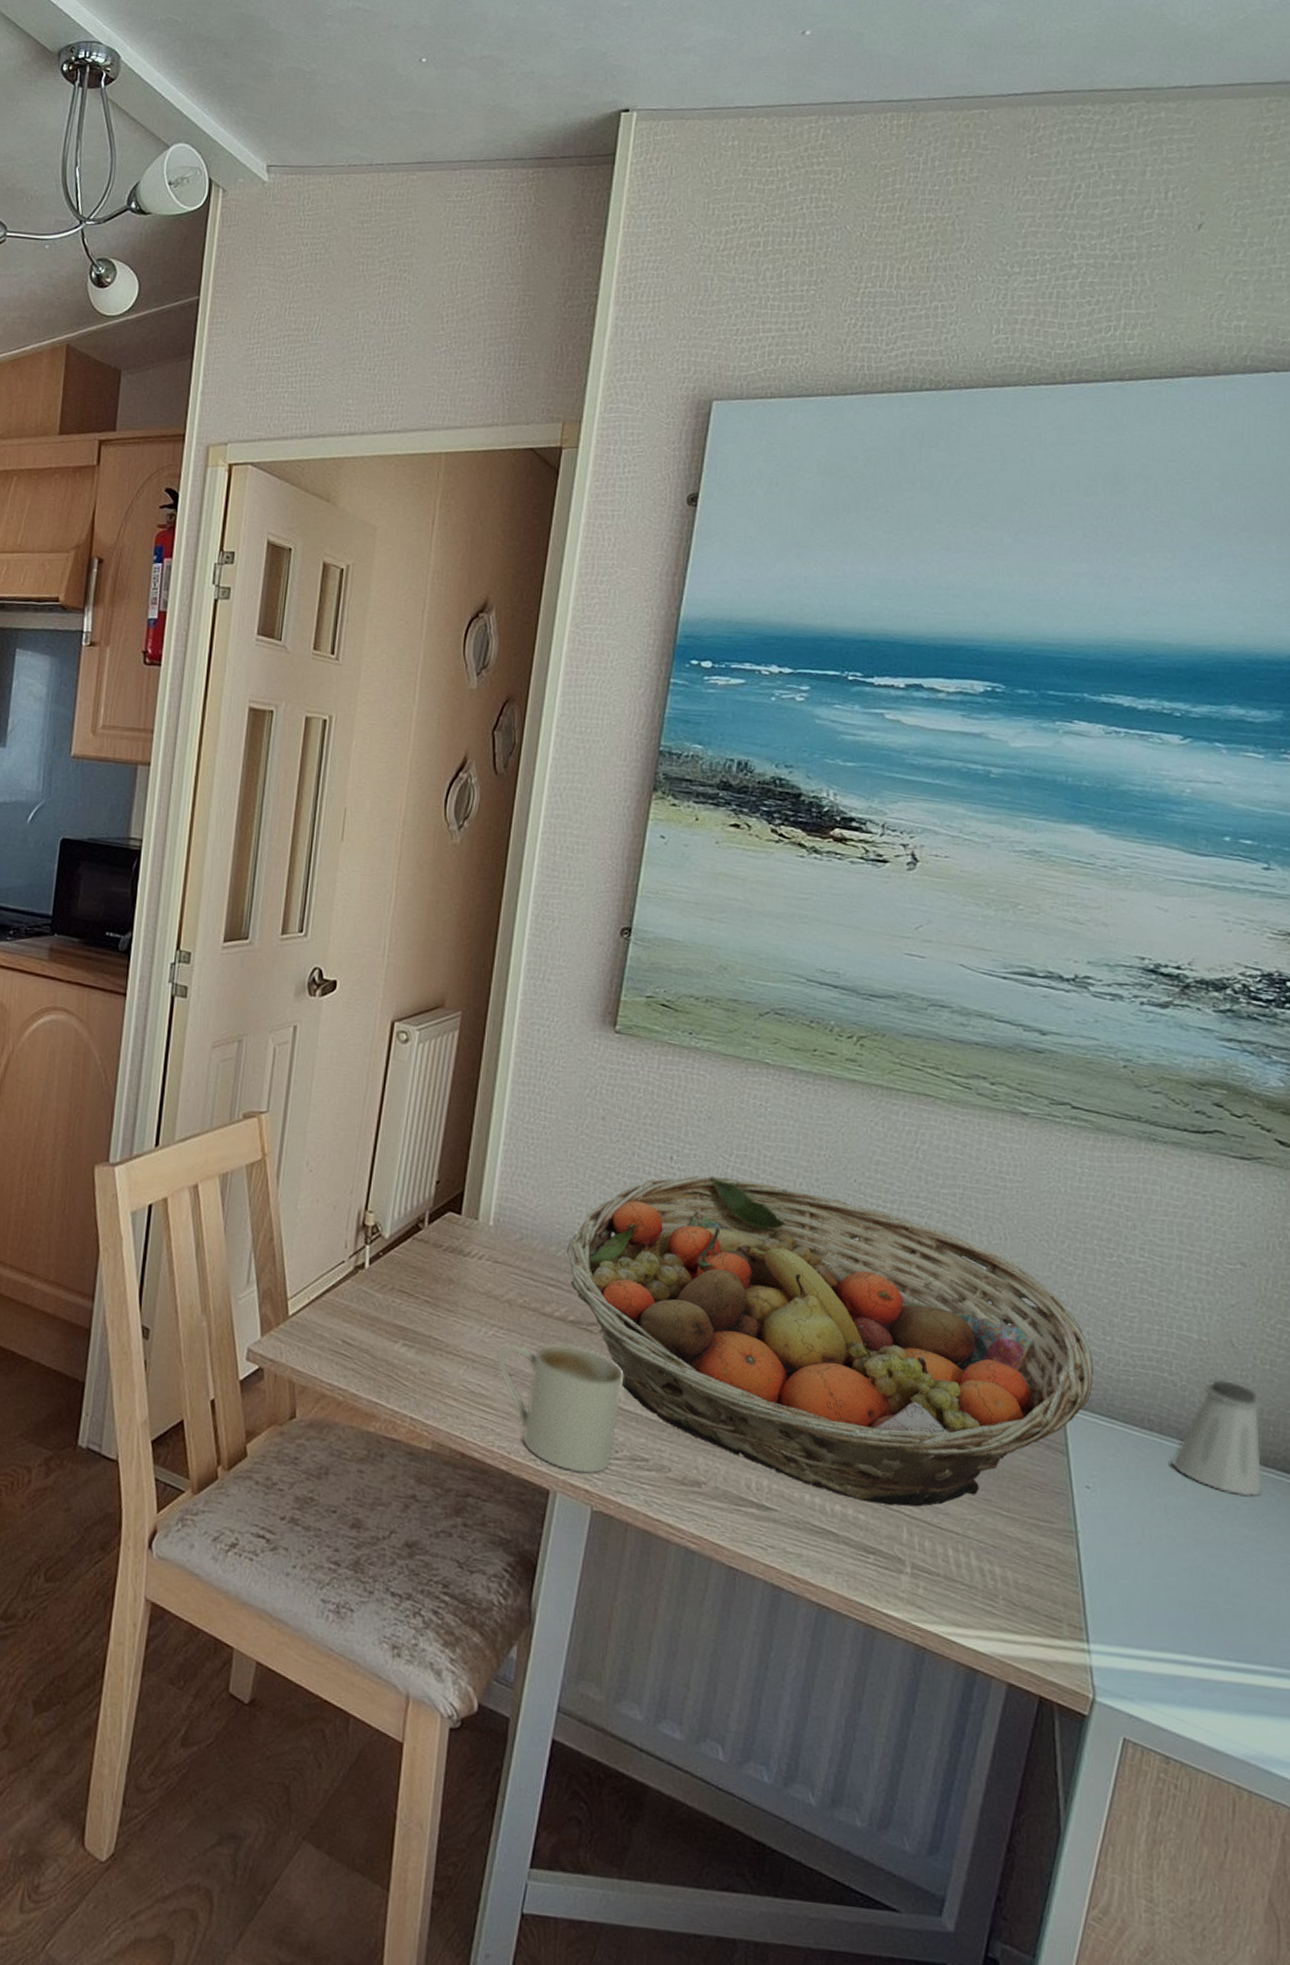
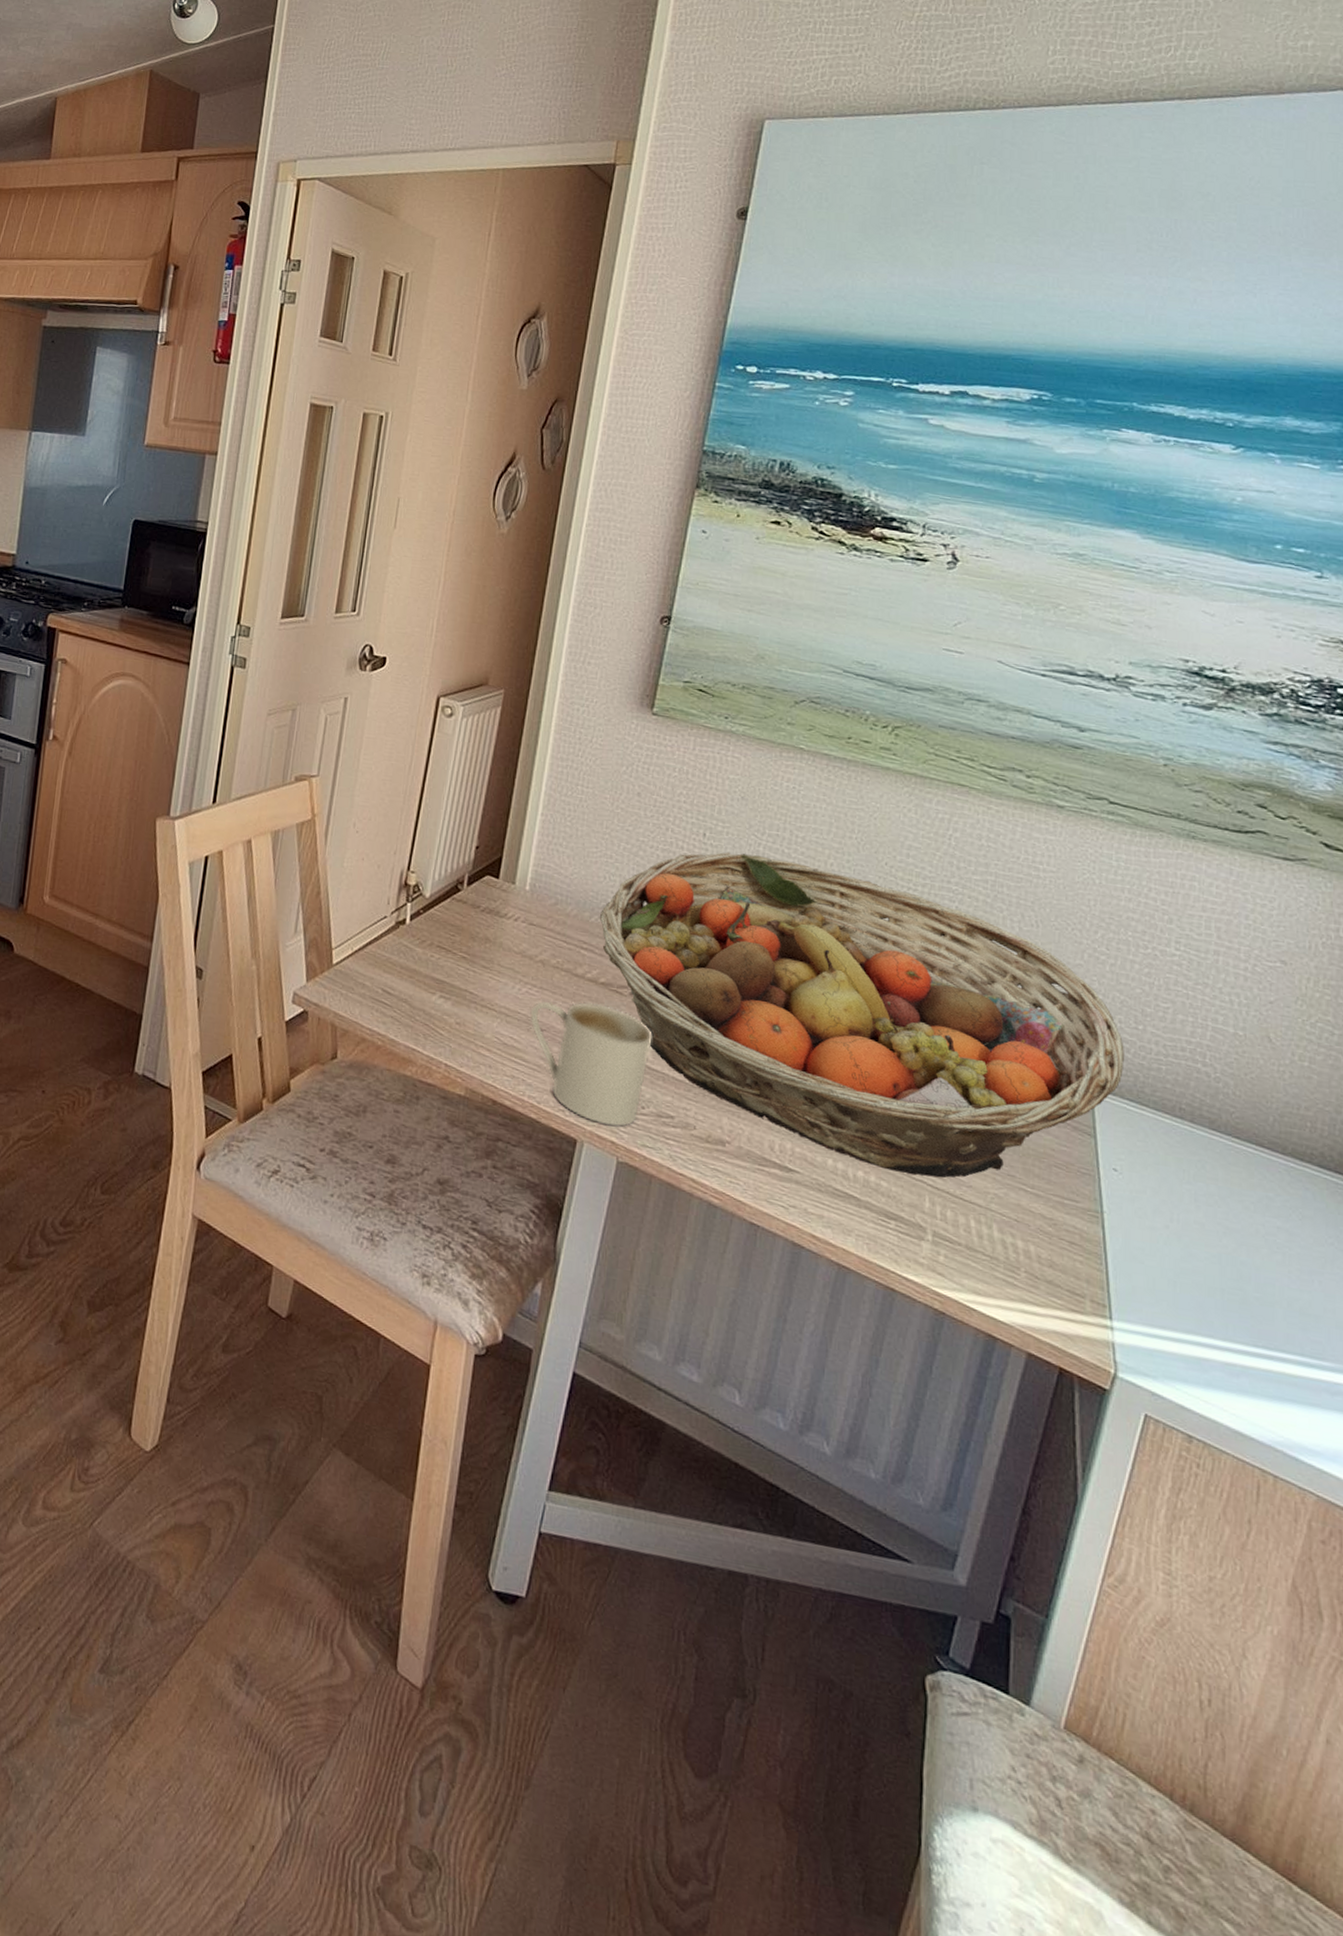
saltshaker: present [1170,1379,1263,1497] -> none [1201,1073,1300,1190]

